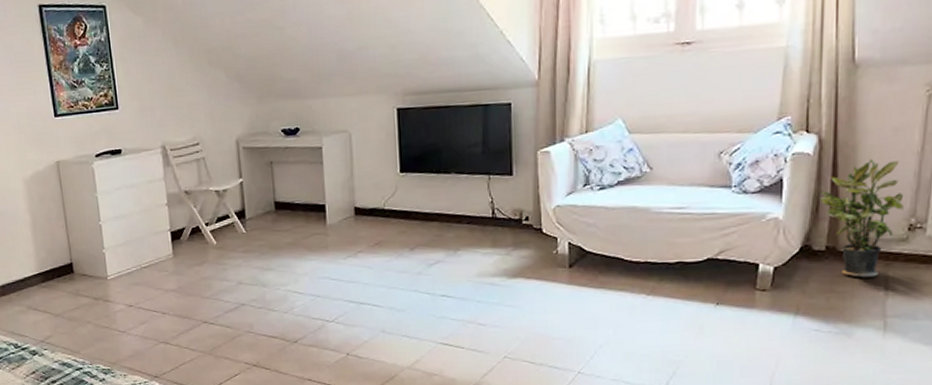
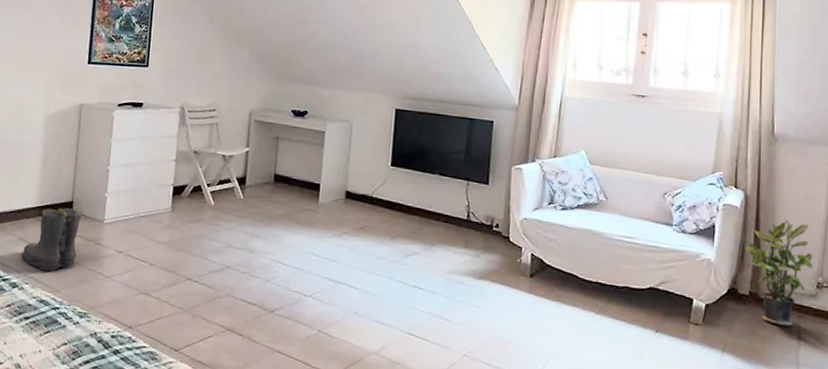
boots: none [31,270,88,335] -> present [19,208,83,271]

